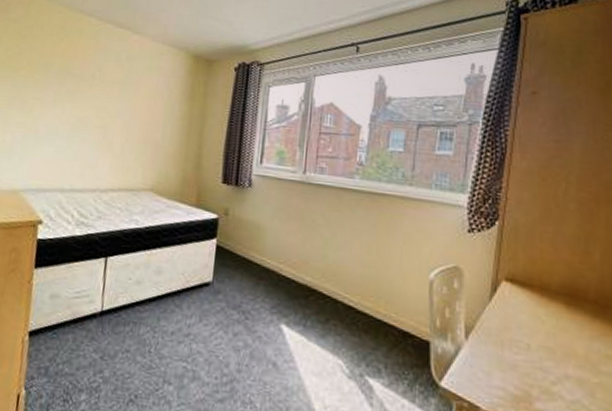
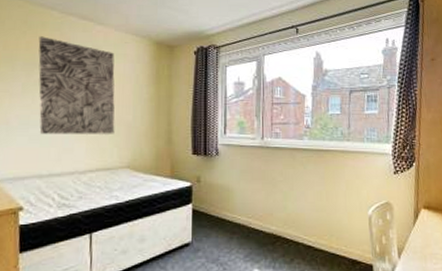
wall art: none [65,44,149,153] -> present [38,36,115,134]

